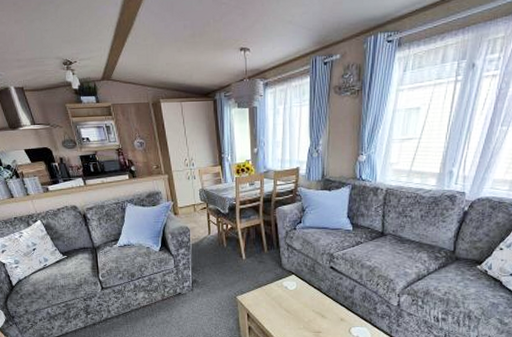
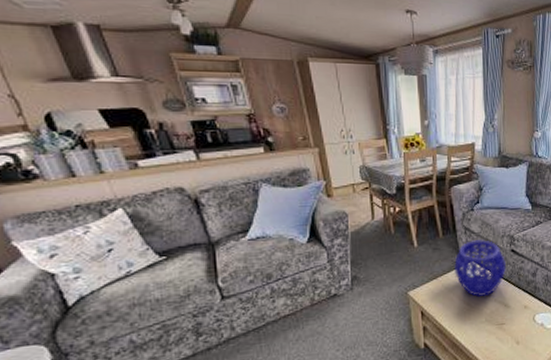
decorative bowl: none [277,256,325,307] -> present [454,240,507,298]

